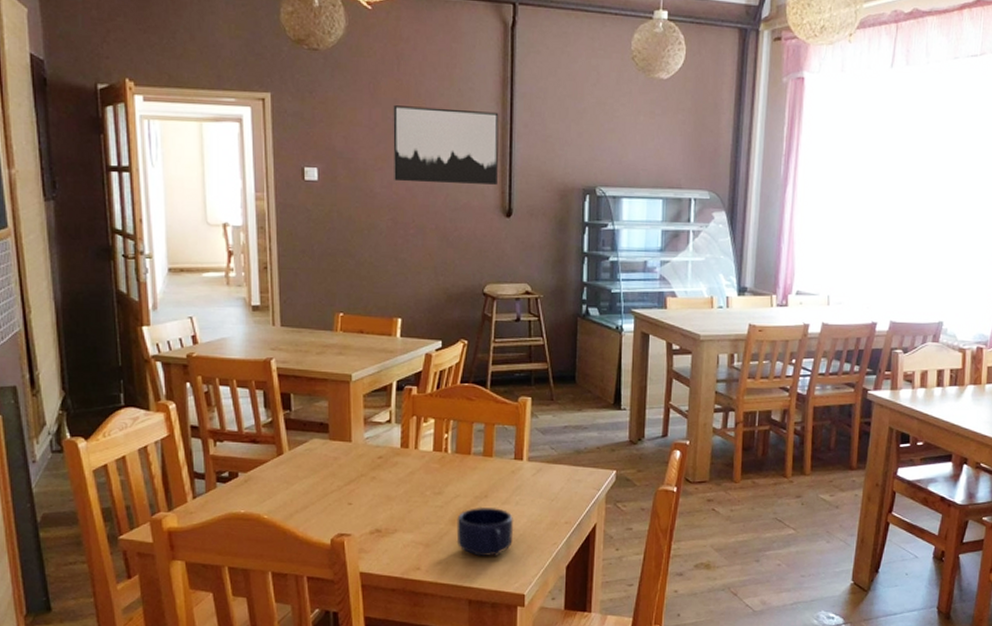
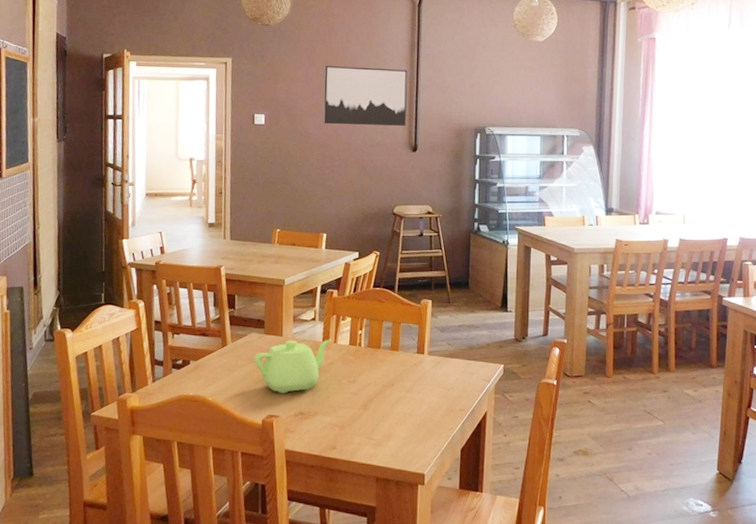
teapot: none [317,444,412,509] -> present [253,339,332,394]
mug: present [456,506,514,556] -> none [367,394,416,438]

